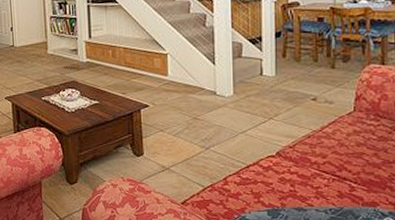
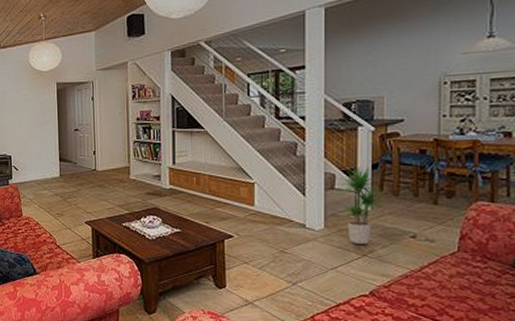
potted plant: none [243,35,292,108] -> present [335,166,390,244]

